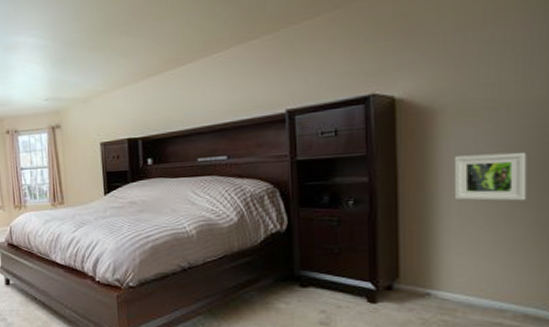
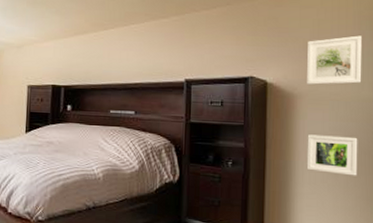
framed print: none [450,17,532,93] -> present [307,35,363,85]

